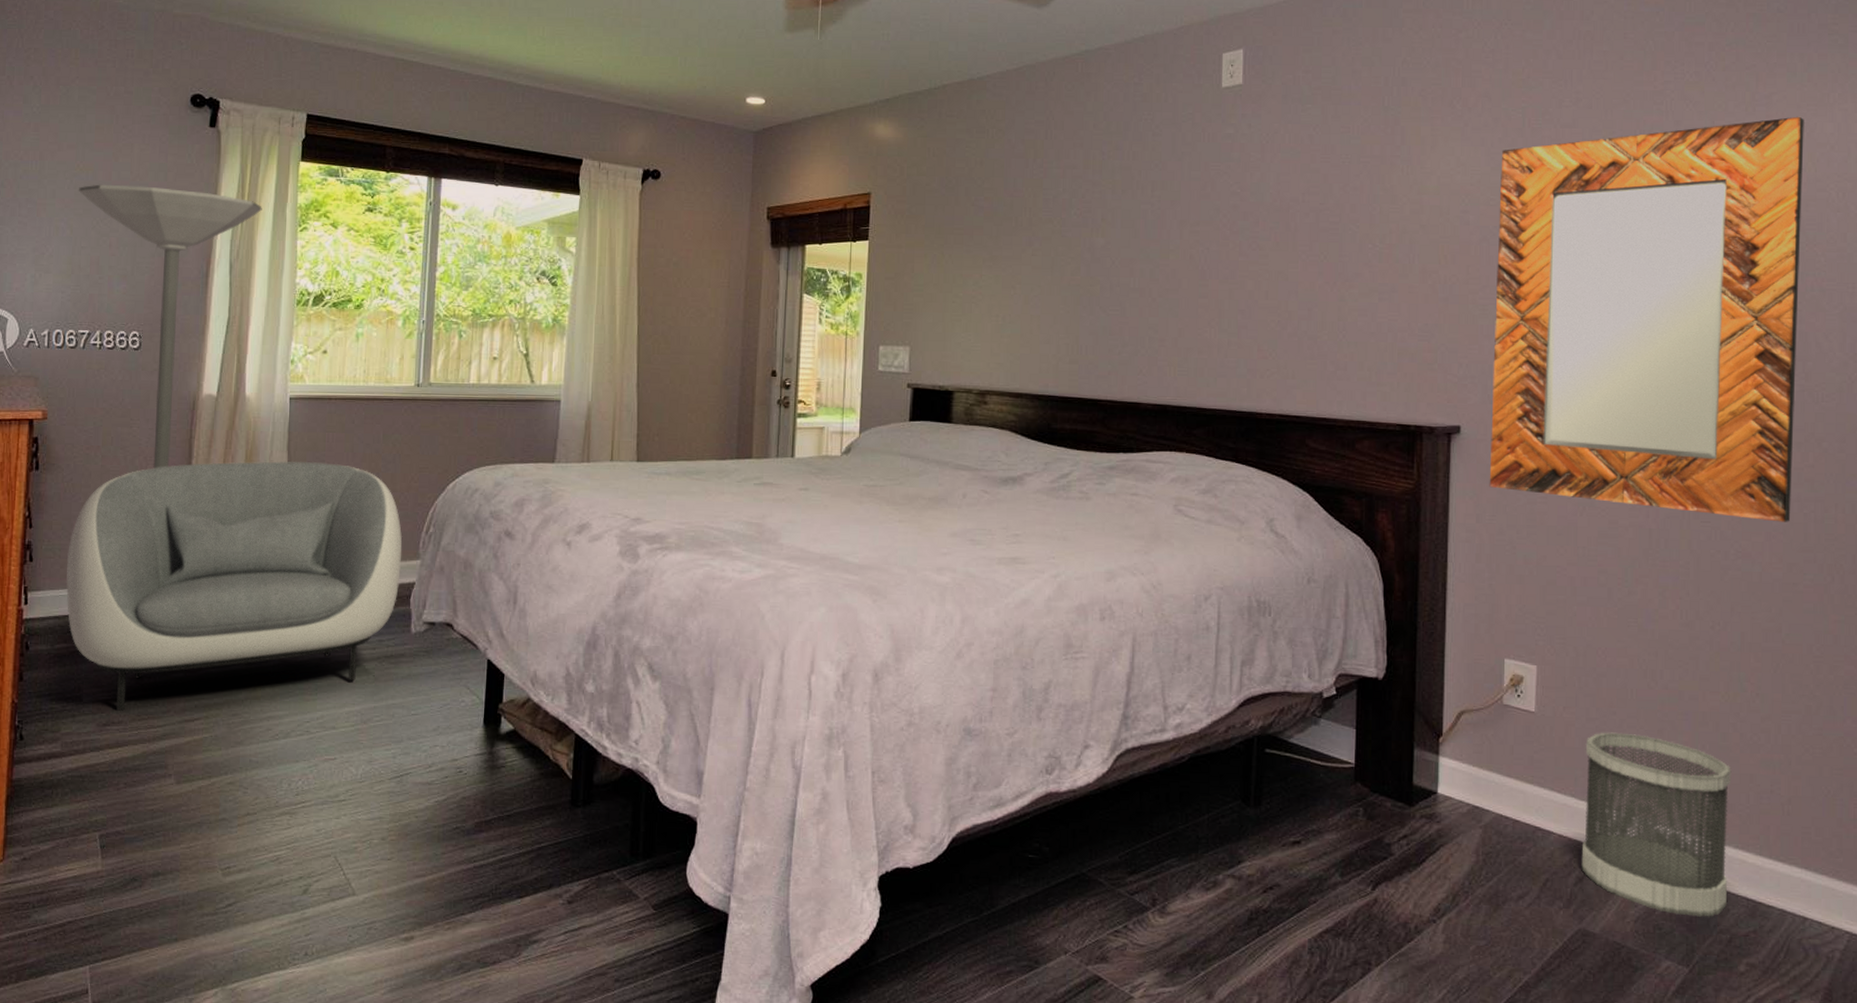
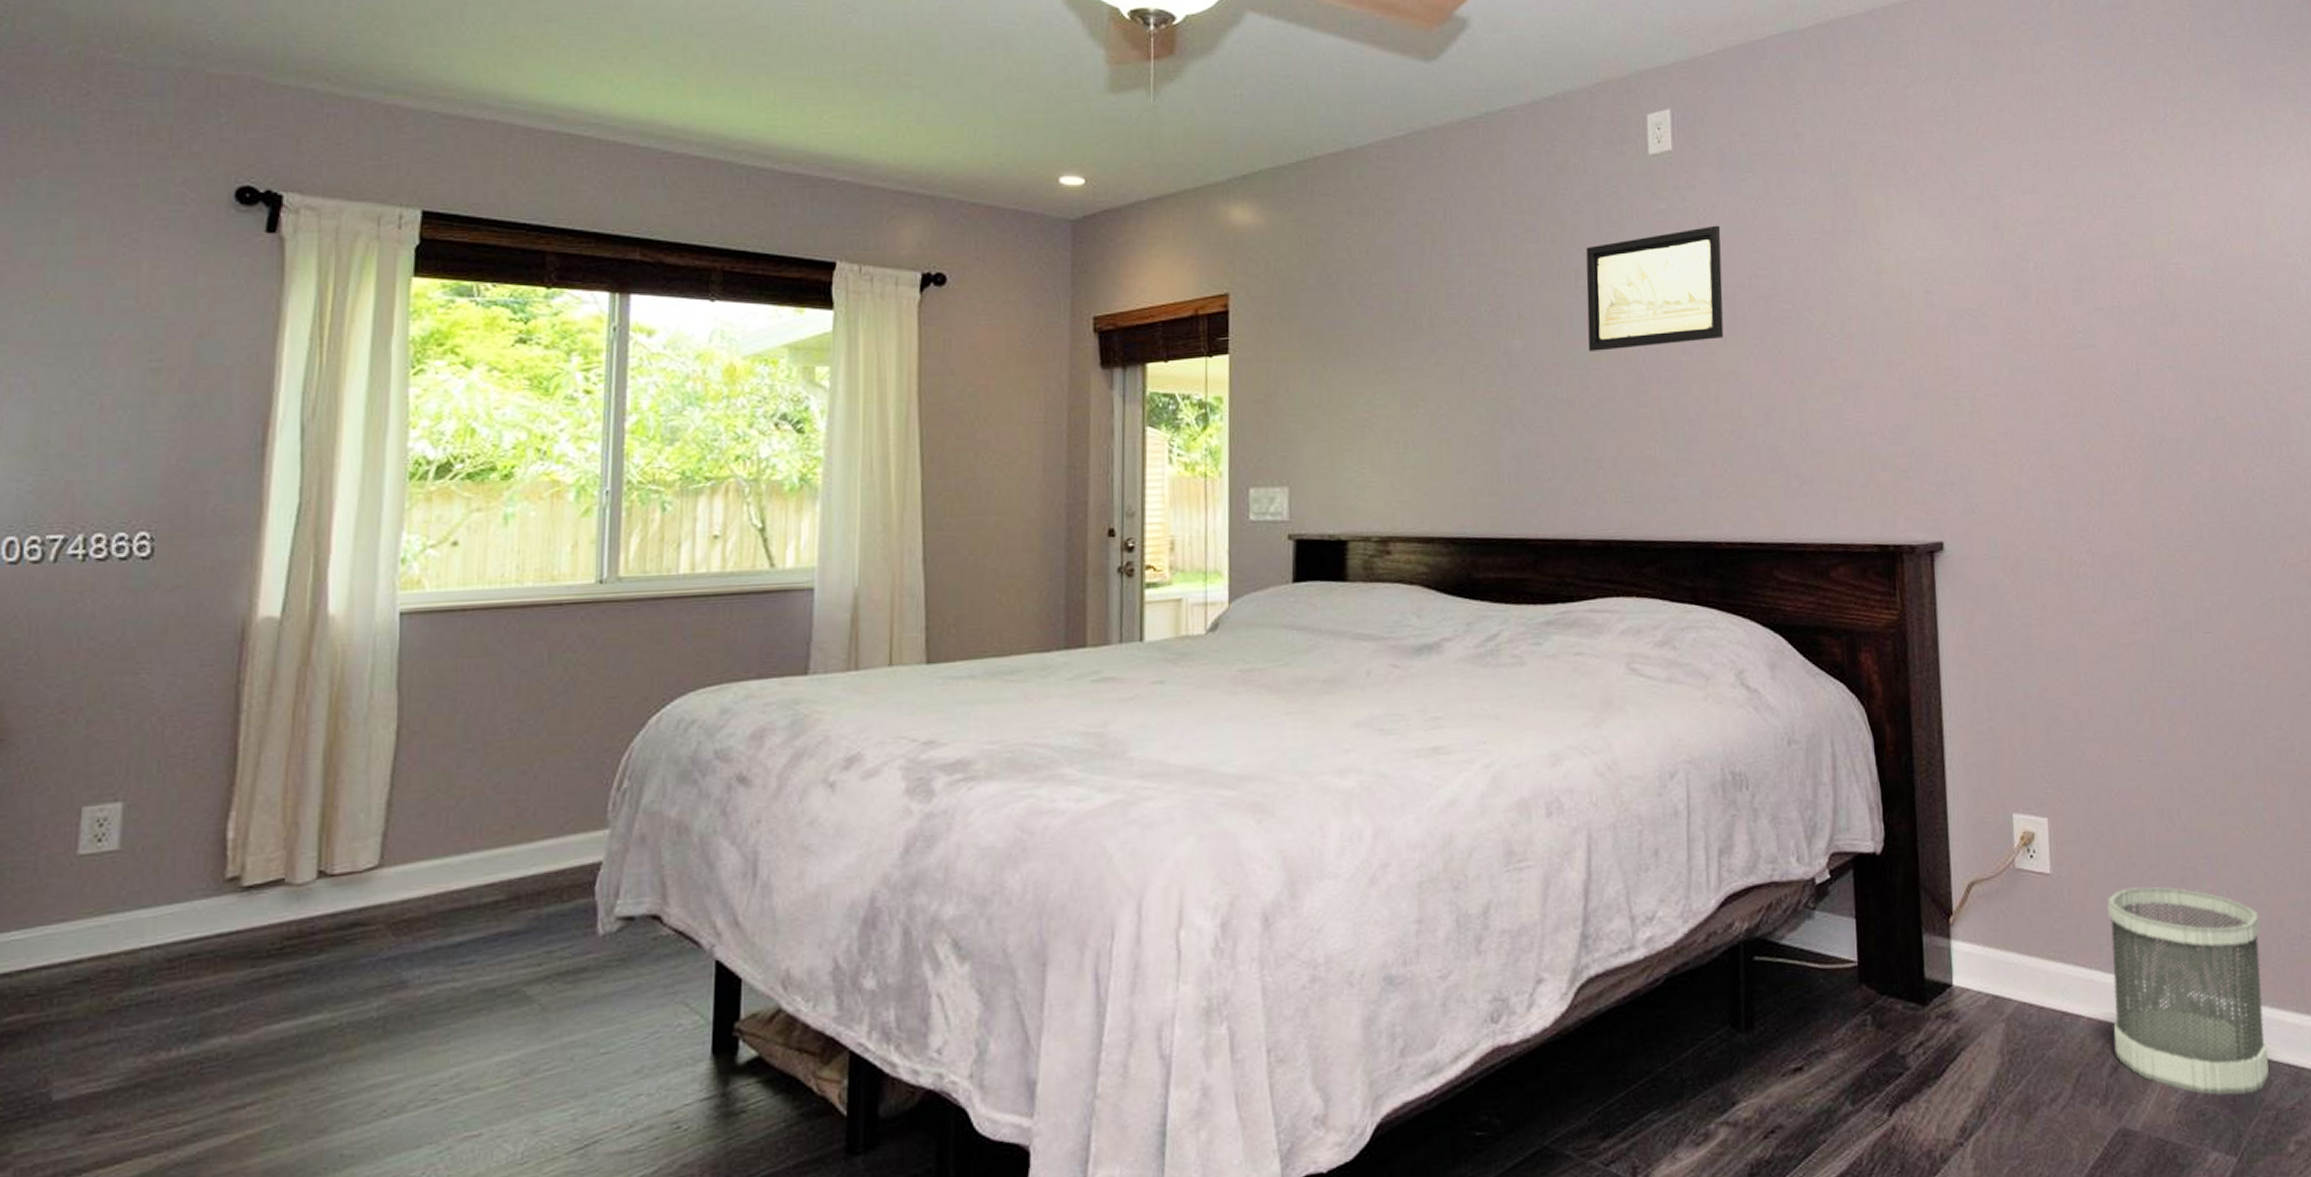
armchair: present [65,461,403,711] -> none [22,702,582,1108]
floor lamp: present [78,184,262,469] -> none [46,319,353,733]
wall art: none [1159,148,1281,250] -> present [1586,225,1724,351]
home mirror: present [1489,116,1804,522] -> none [1962,176,2292,627]

